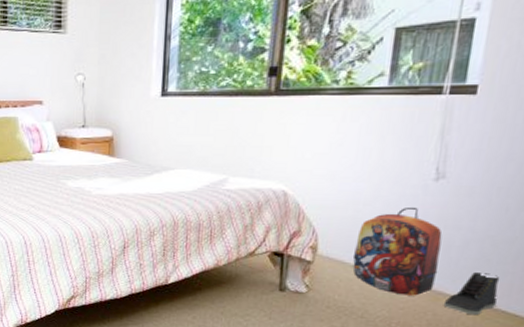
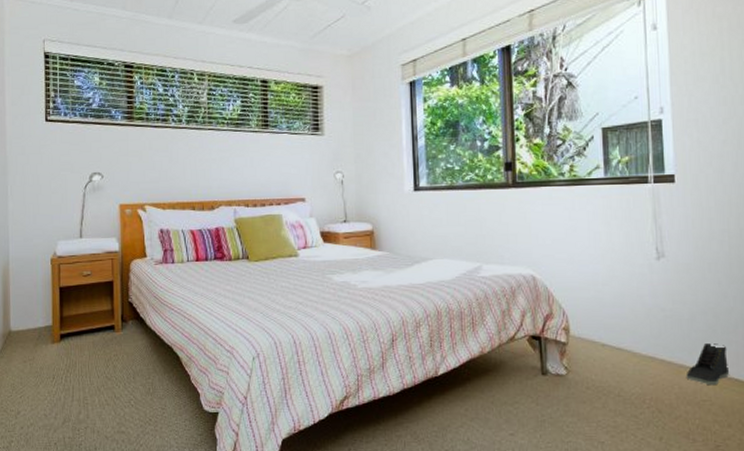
backpack: present [352,206,443,296] -> none [601,284,675,370]

